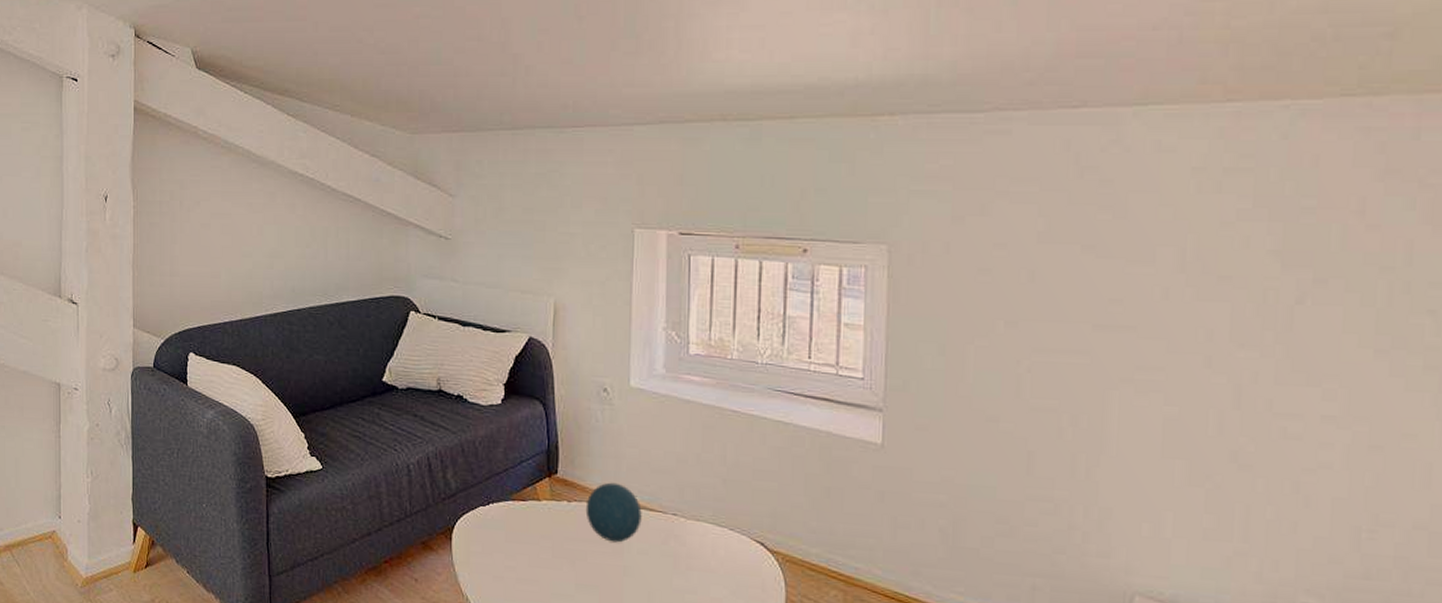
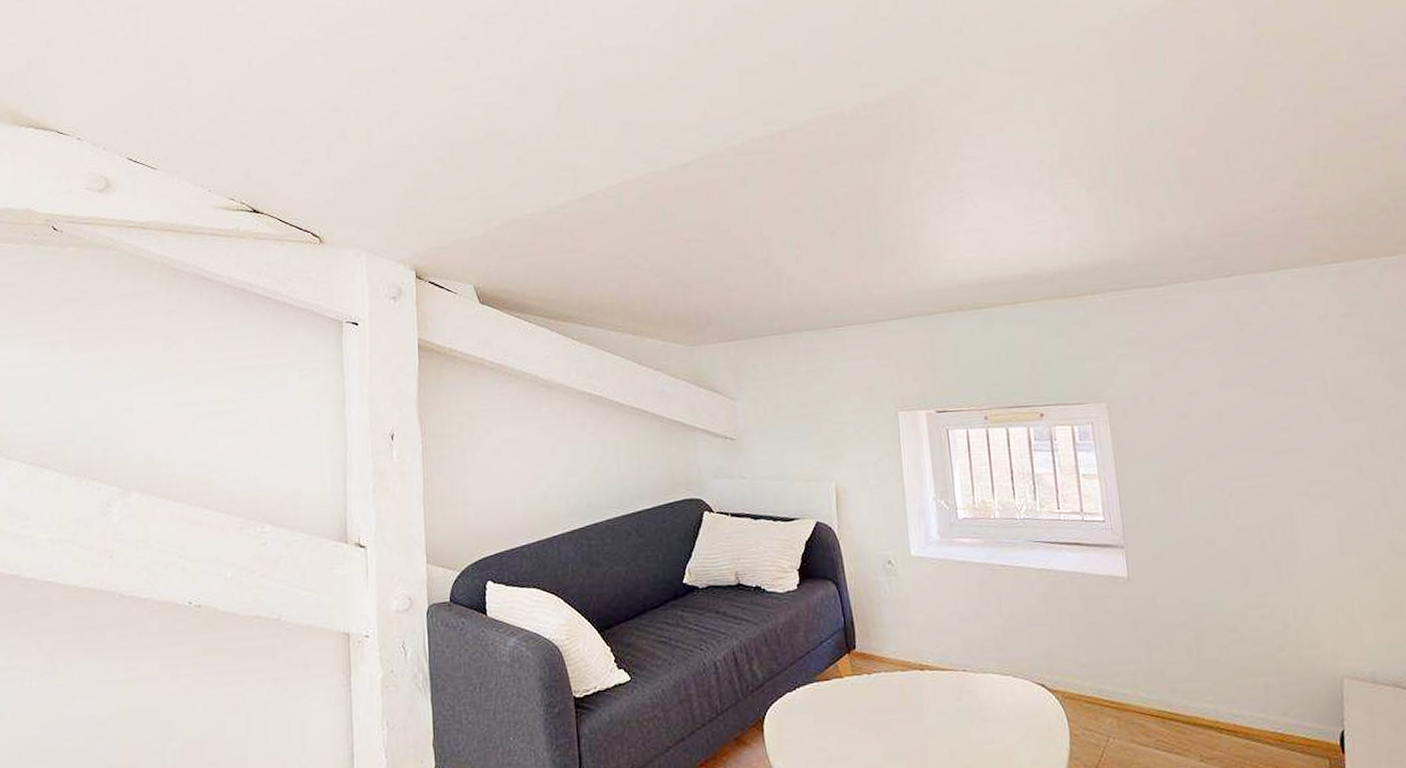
decorative orb: present [585,482,642,543] -> none [884,648,937,707]

